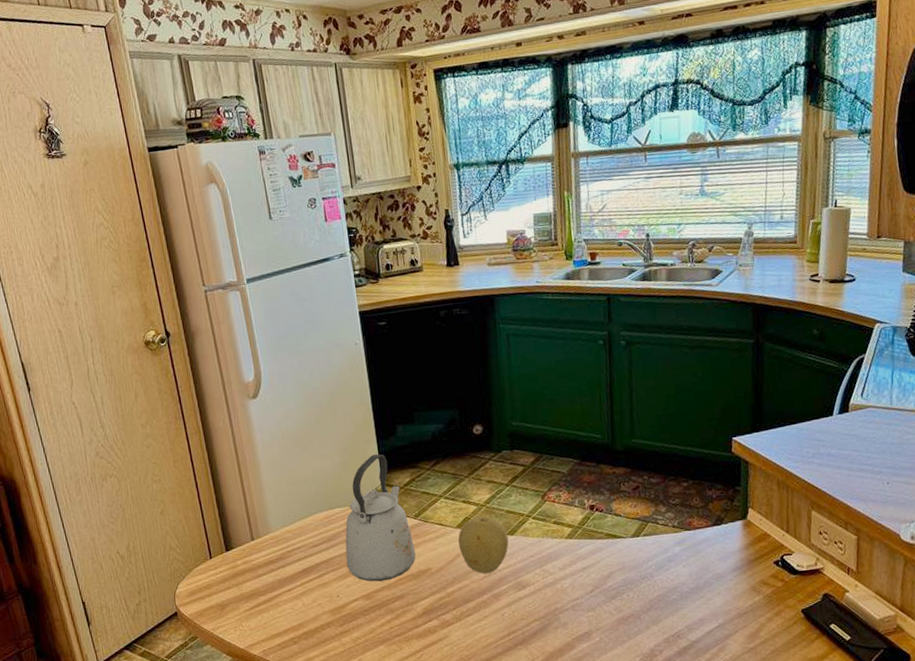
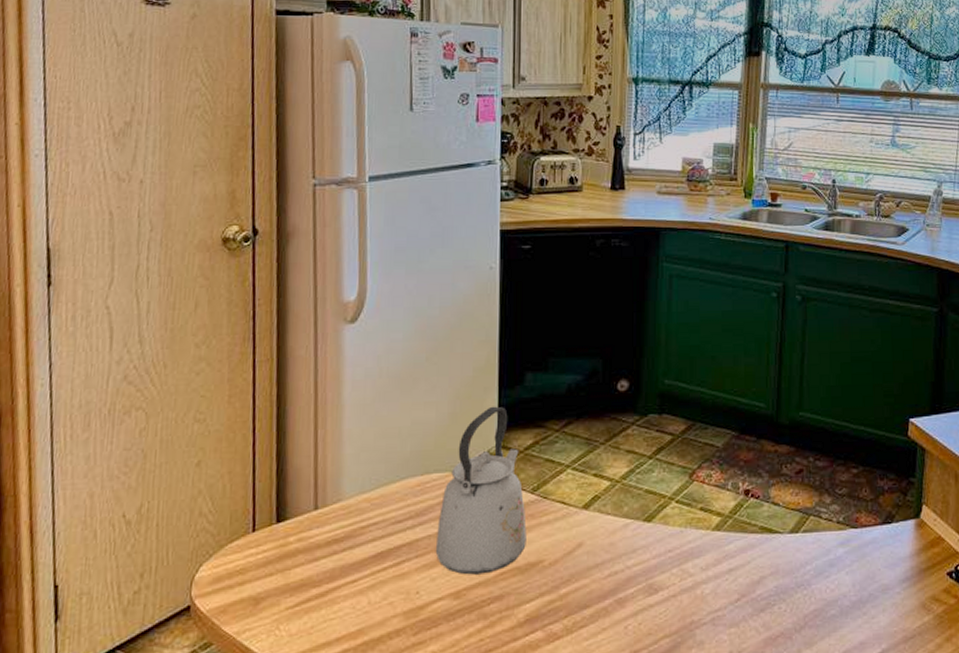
fruit: present [458,516,509,574] -> none [583,495,644,572]

